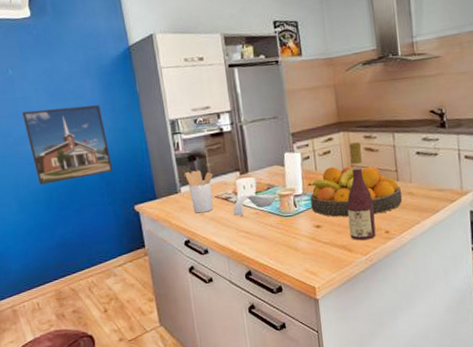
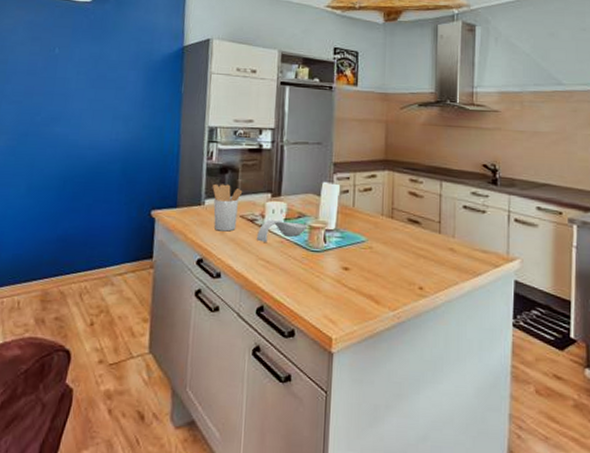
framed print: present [22,105,114,185] -> none [55,92,140,171]
fruit bowl: present [308,166,403,217] -> none [342,205,443,266]
wine bottle: present [347,142,376,241] -> none [379,184,411,294]

